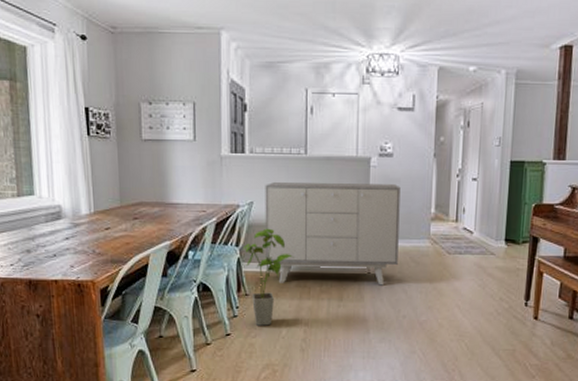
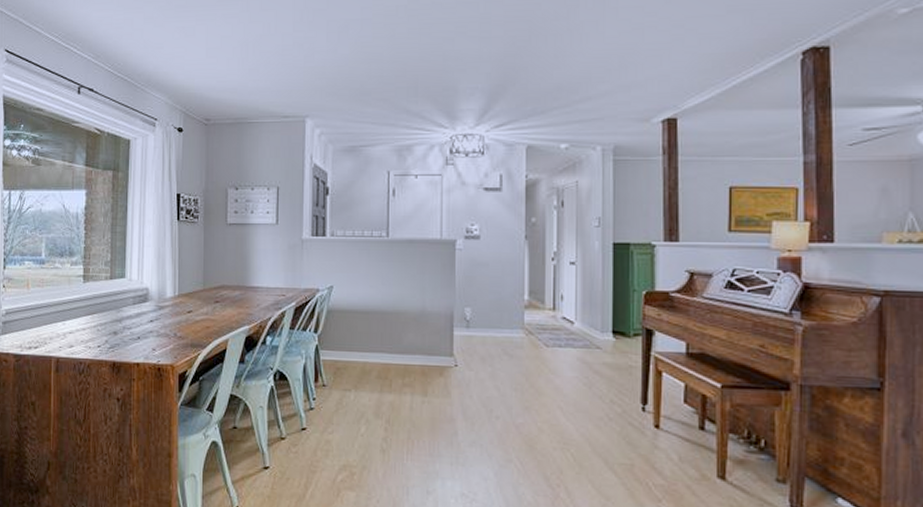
house plant: present [242,228,294,326] -> none [320,314,375,421]
sideboard: present [265,182,401,286] -> none [344,266,489,381]

